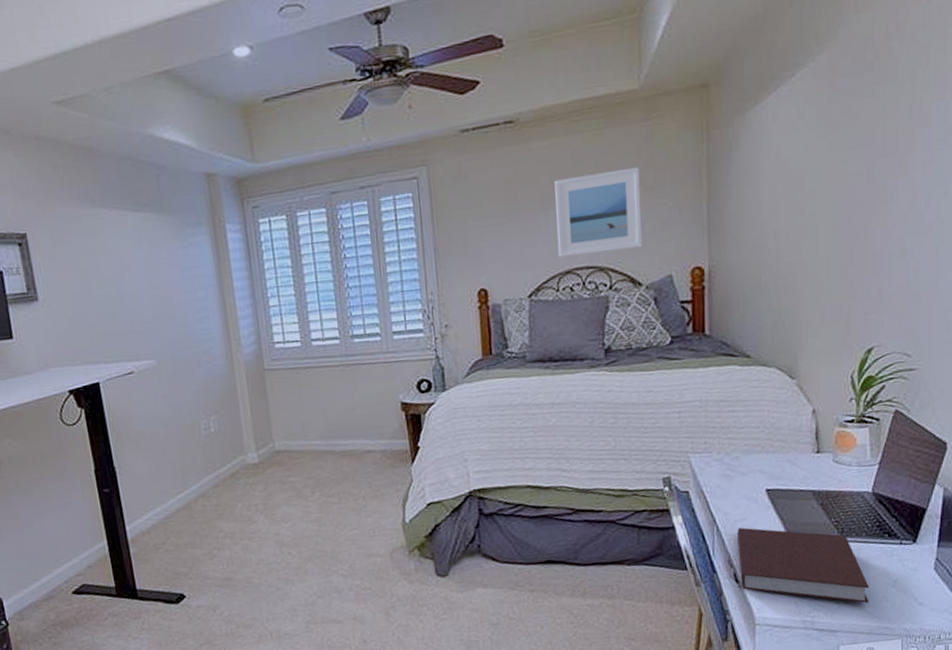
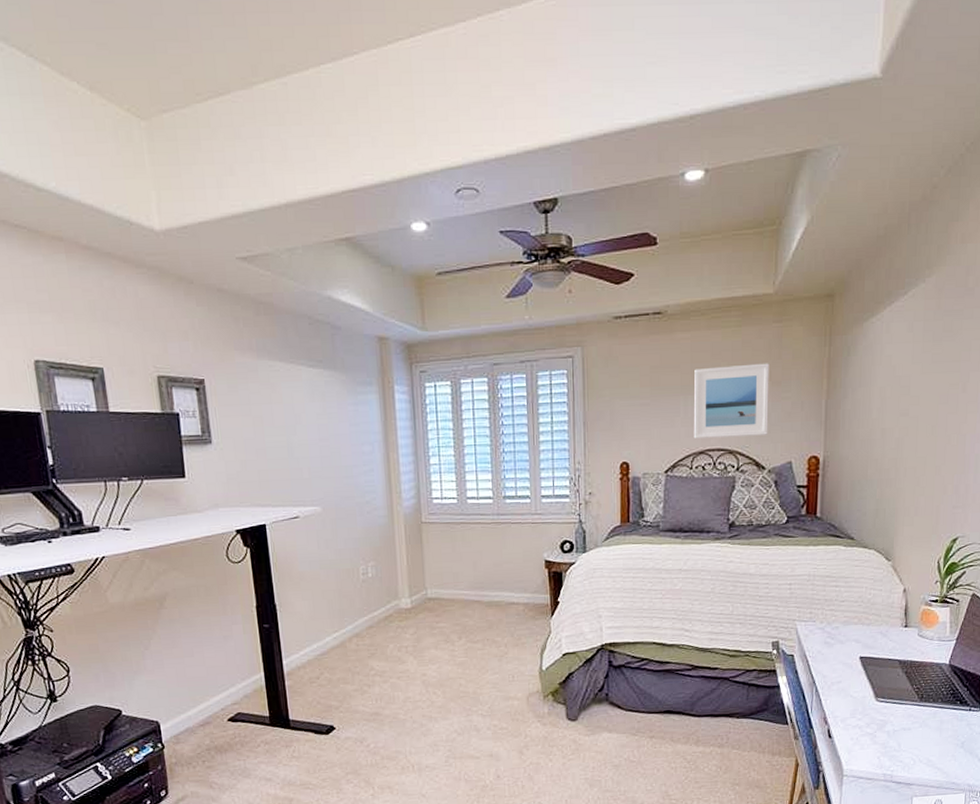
notebook: present [737,527,869,604] -> none [832,689,941,761]

